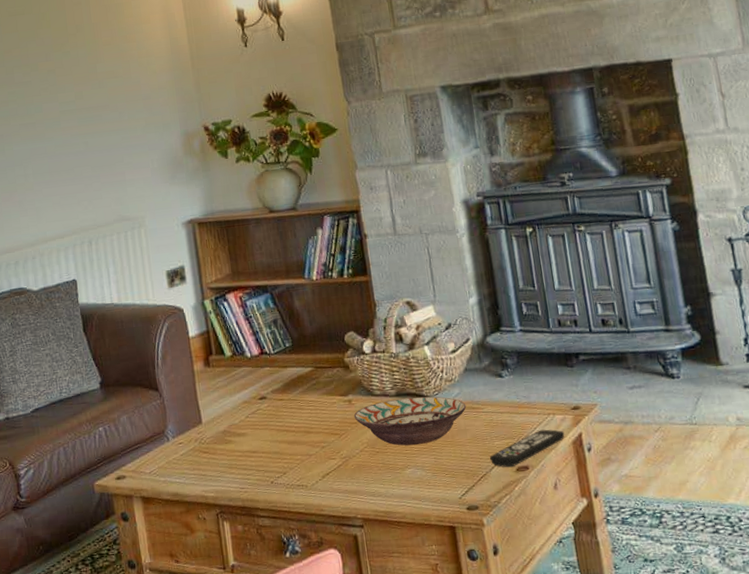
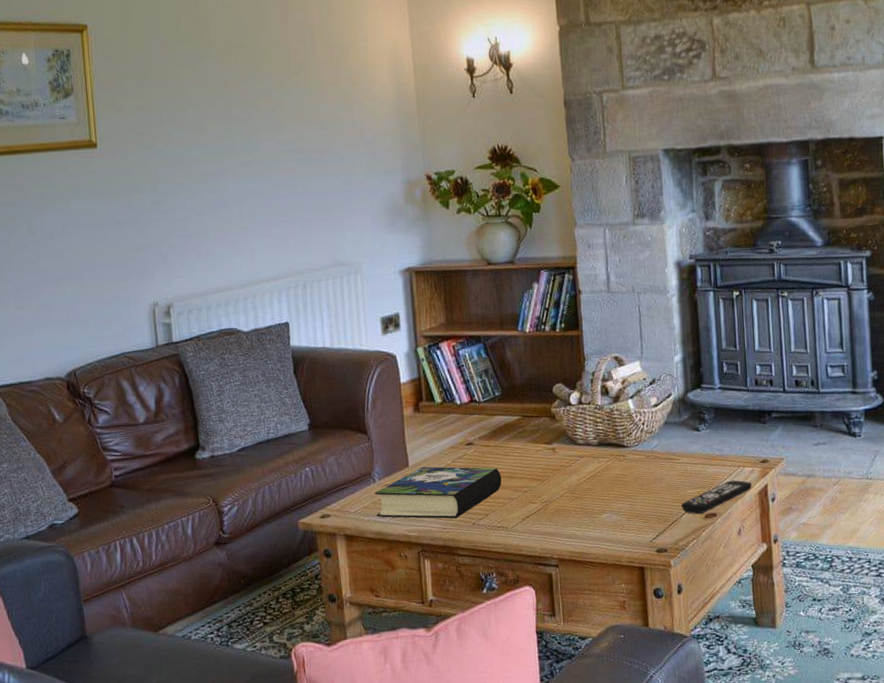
book: none [169,422,298,478] -> present [375,466,502,519]
decorative bowl: present [353,396,467,446] -> none [556,447,664,493]

